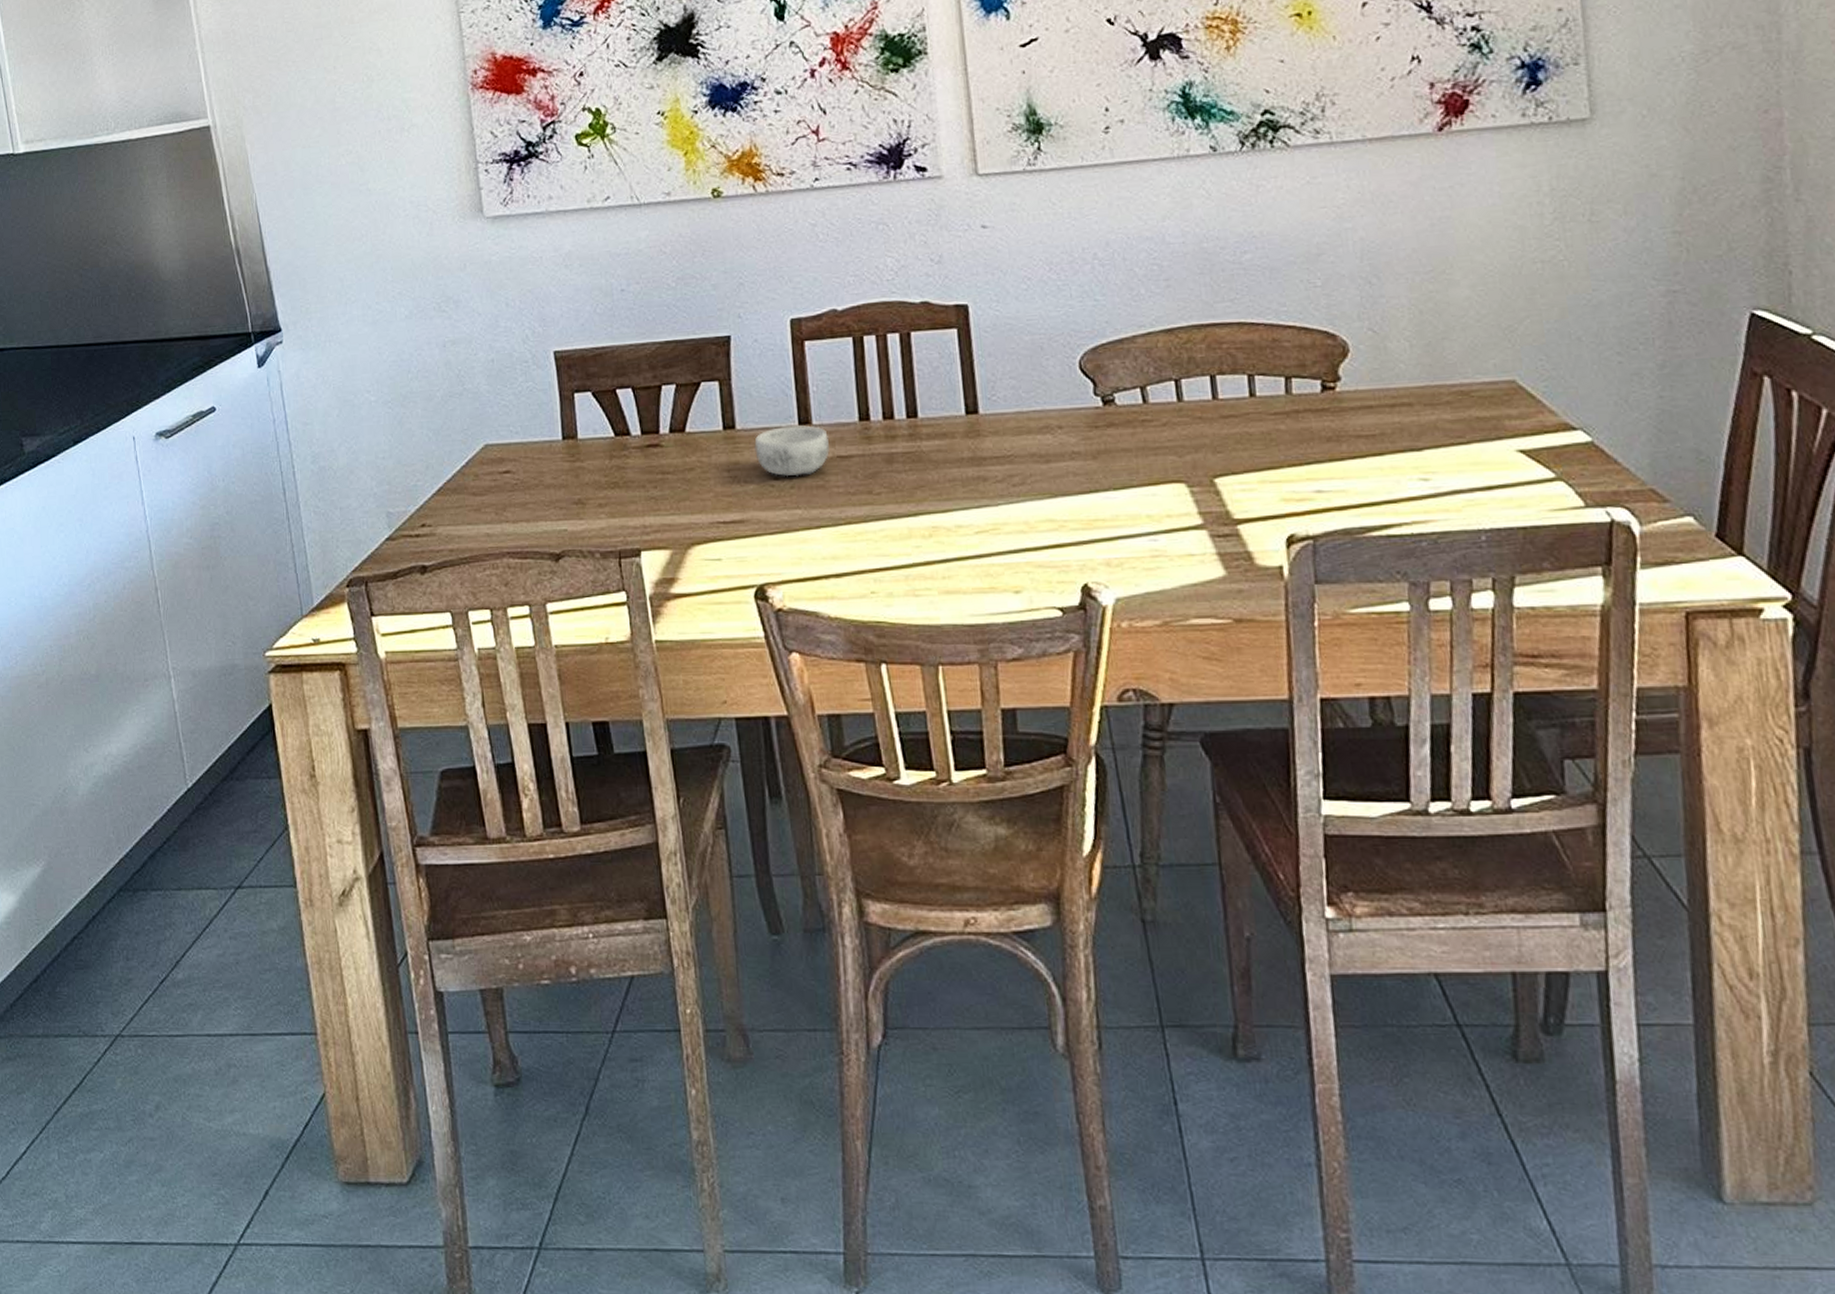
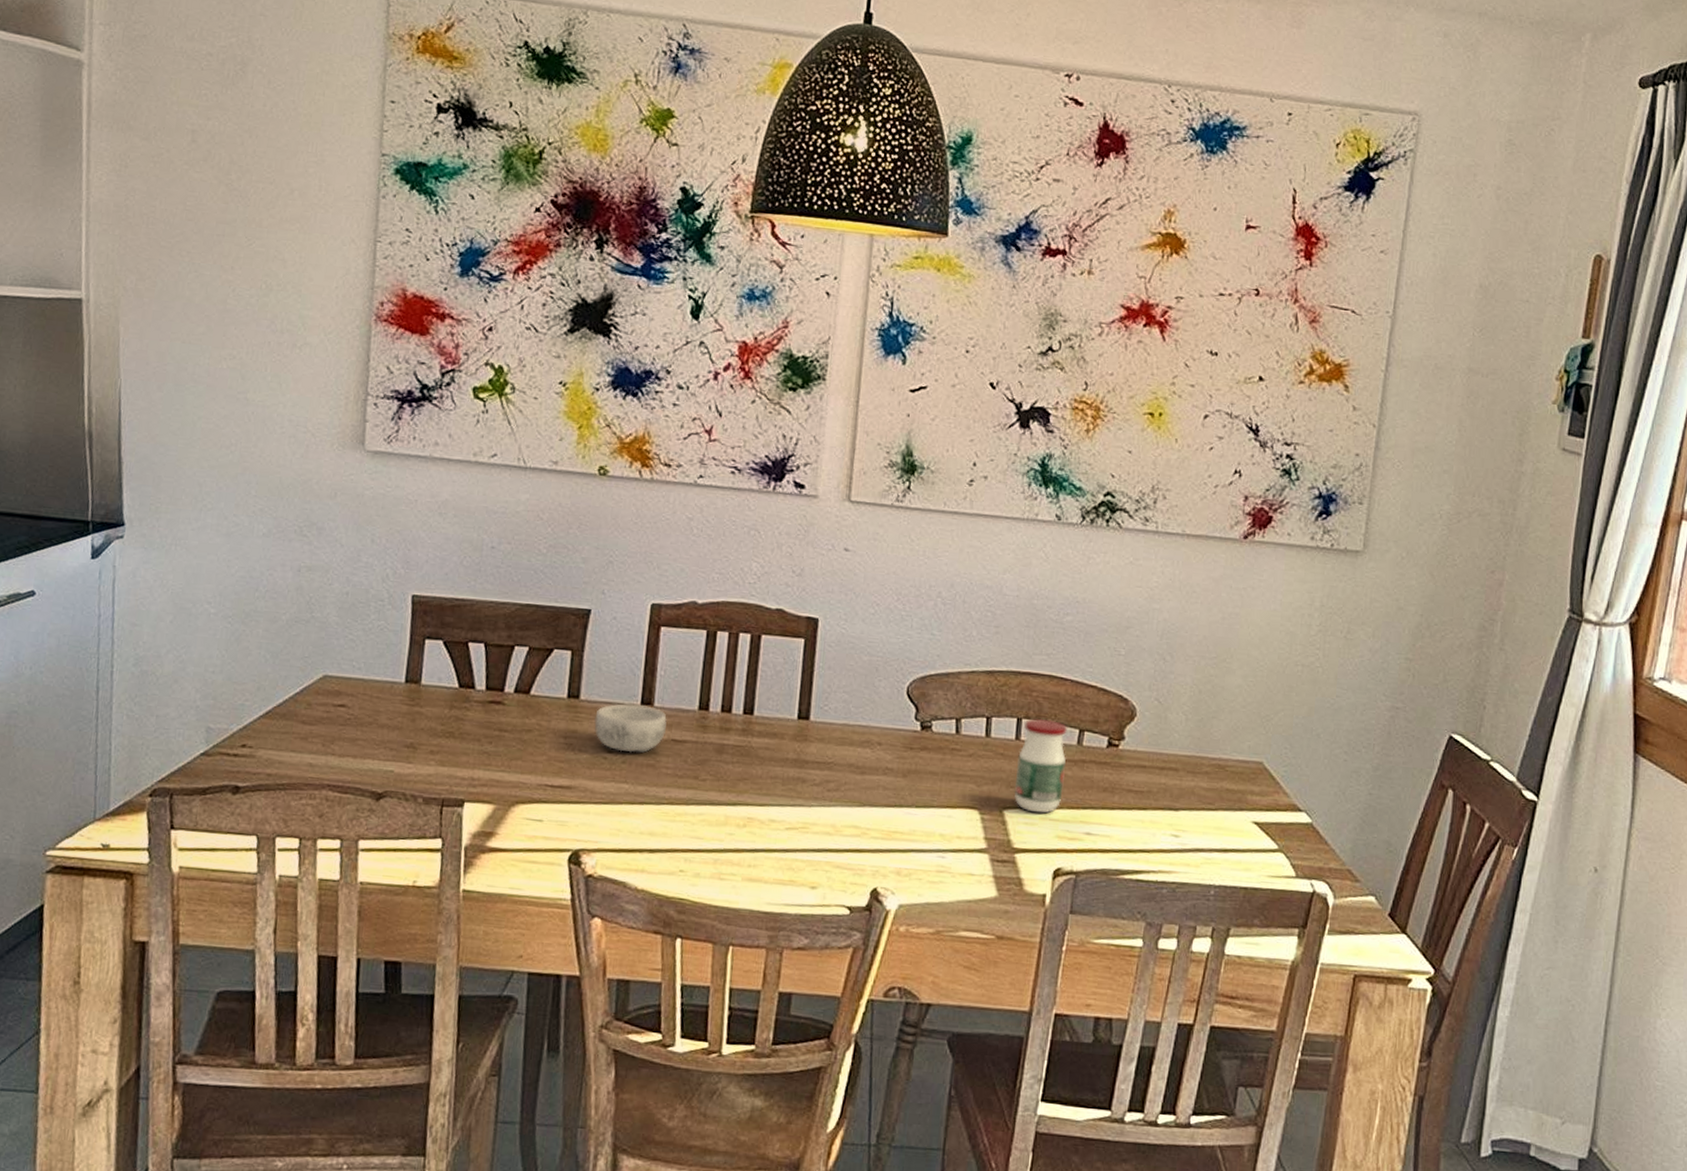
jar: none [1218,371,1280,477] -> present [1014,718,1068,814]

